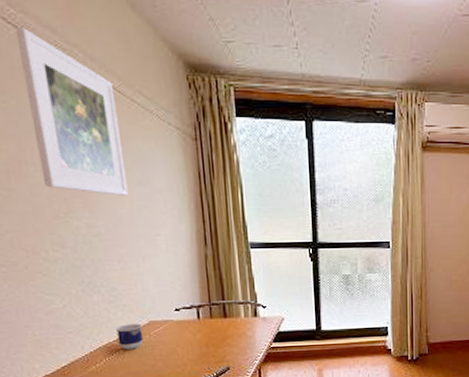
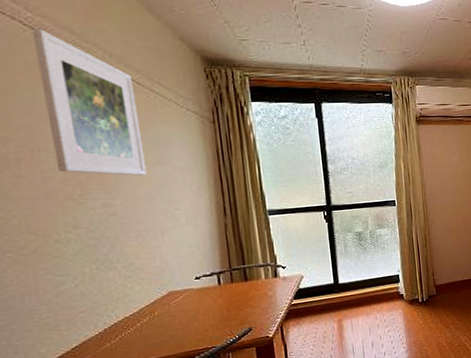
cup: present [115,324,144,350] -> none [132,295,163,323]

